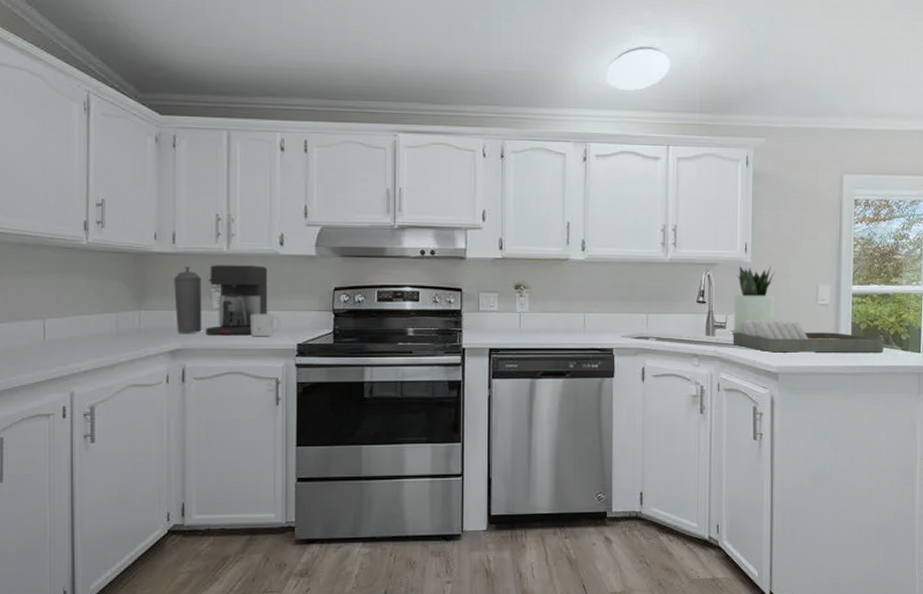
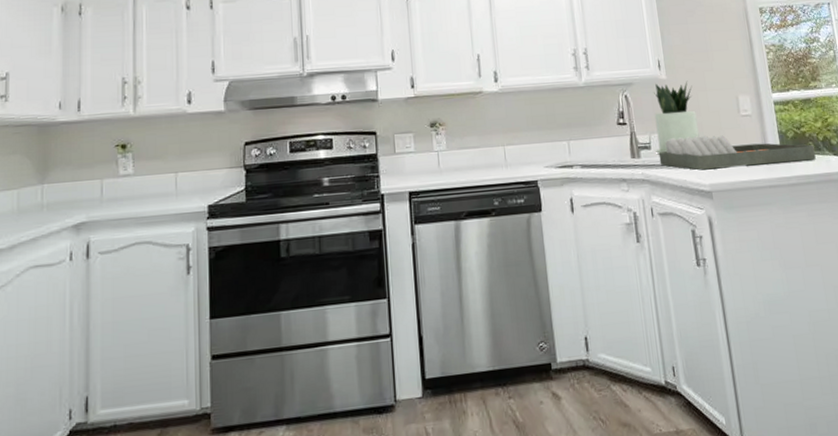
canister: present [174,266,202,333] -> none [79,133,107,205]
coffee maker: present [206,265,268,336] -> none [112,126,177,204]
mug: present [251,314,282,337] -> none [159,175,191,202]

